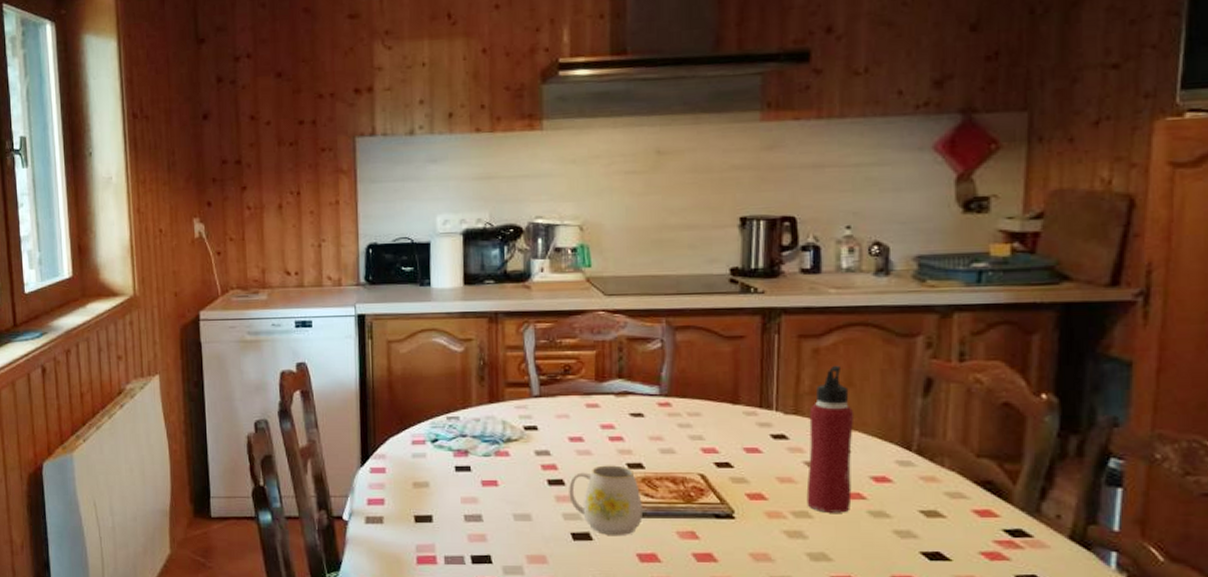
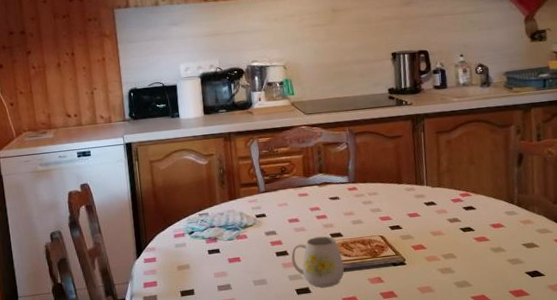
water bottle: present [806,365,855,513] -> none [448,150,480,253]

